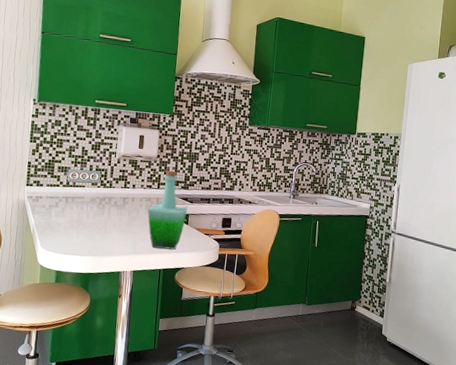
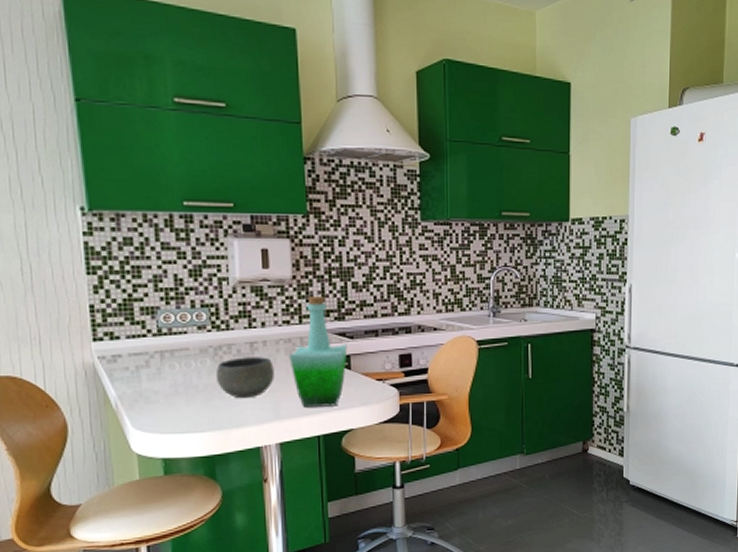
bowl: none [98,207,137,237] -> present [215,357,274,399]

